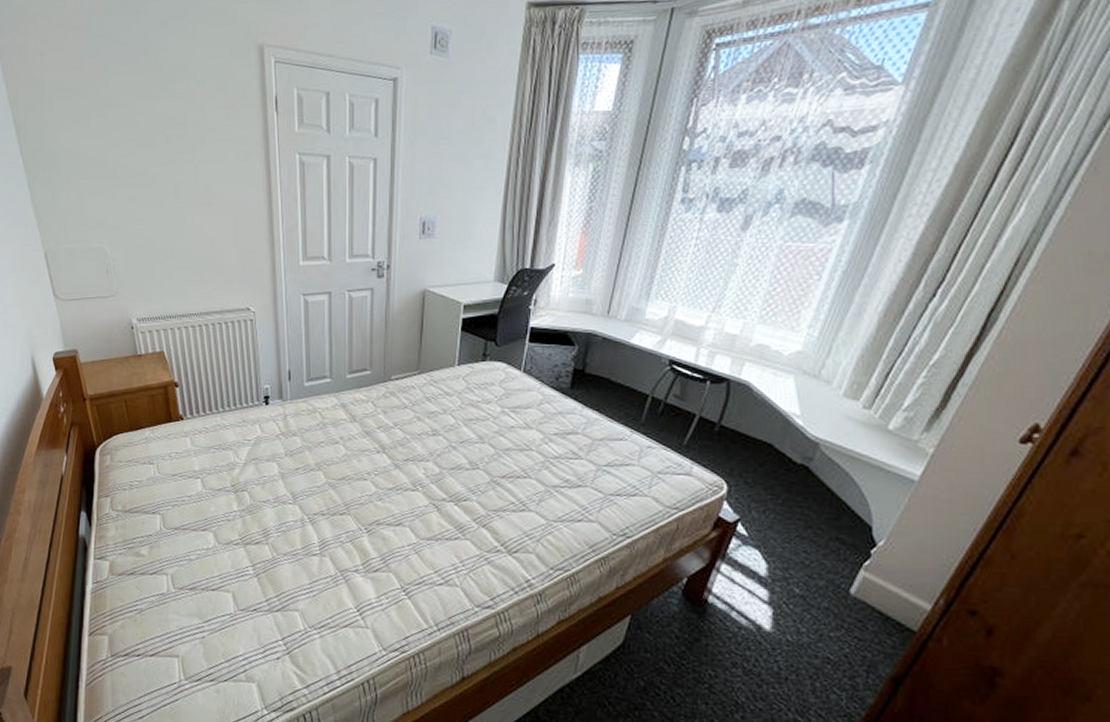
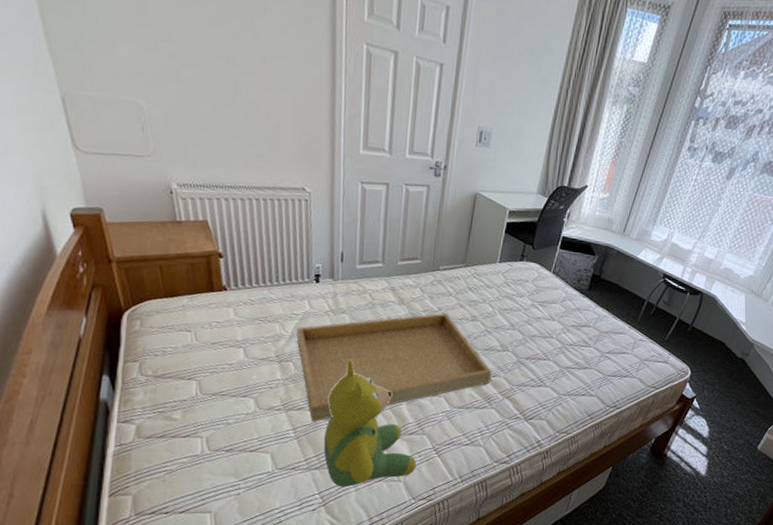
tray: none [250,428,462,557] -> present [296,313,492,422]
teddy bear: none [283,487,385,634] -> present [323,360,417,488]

